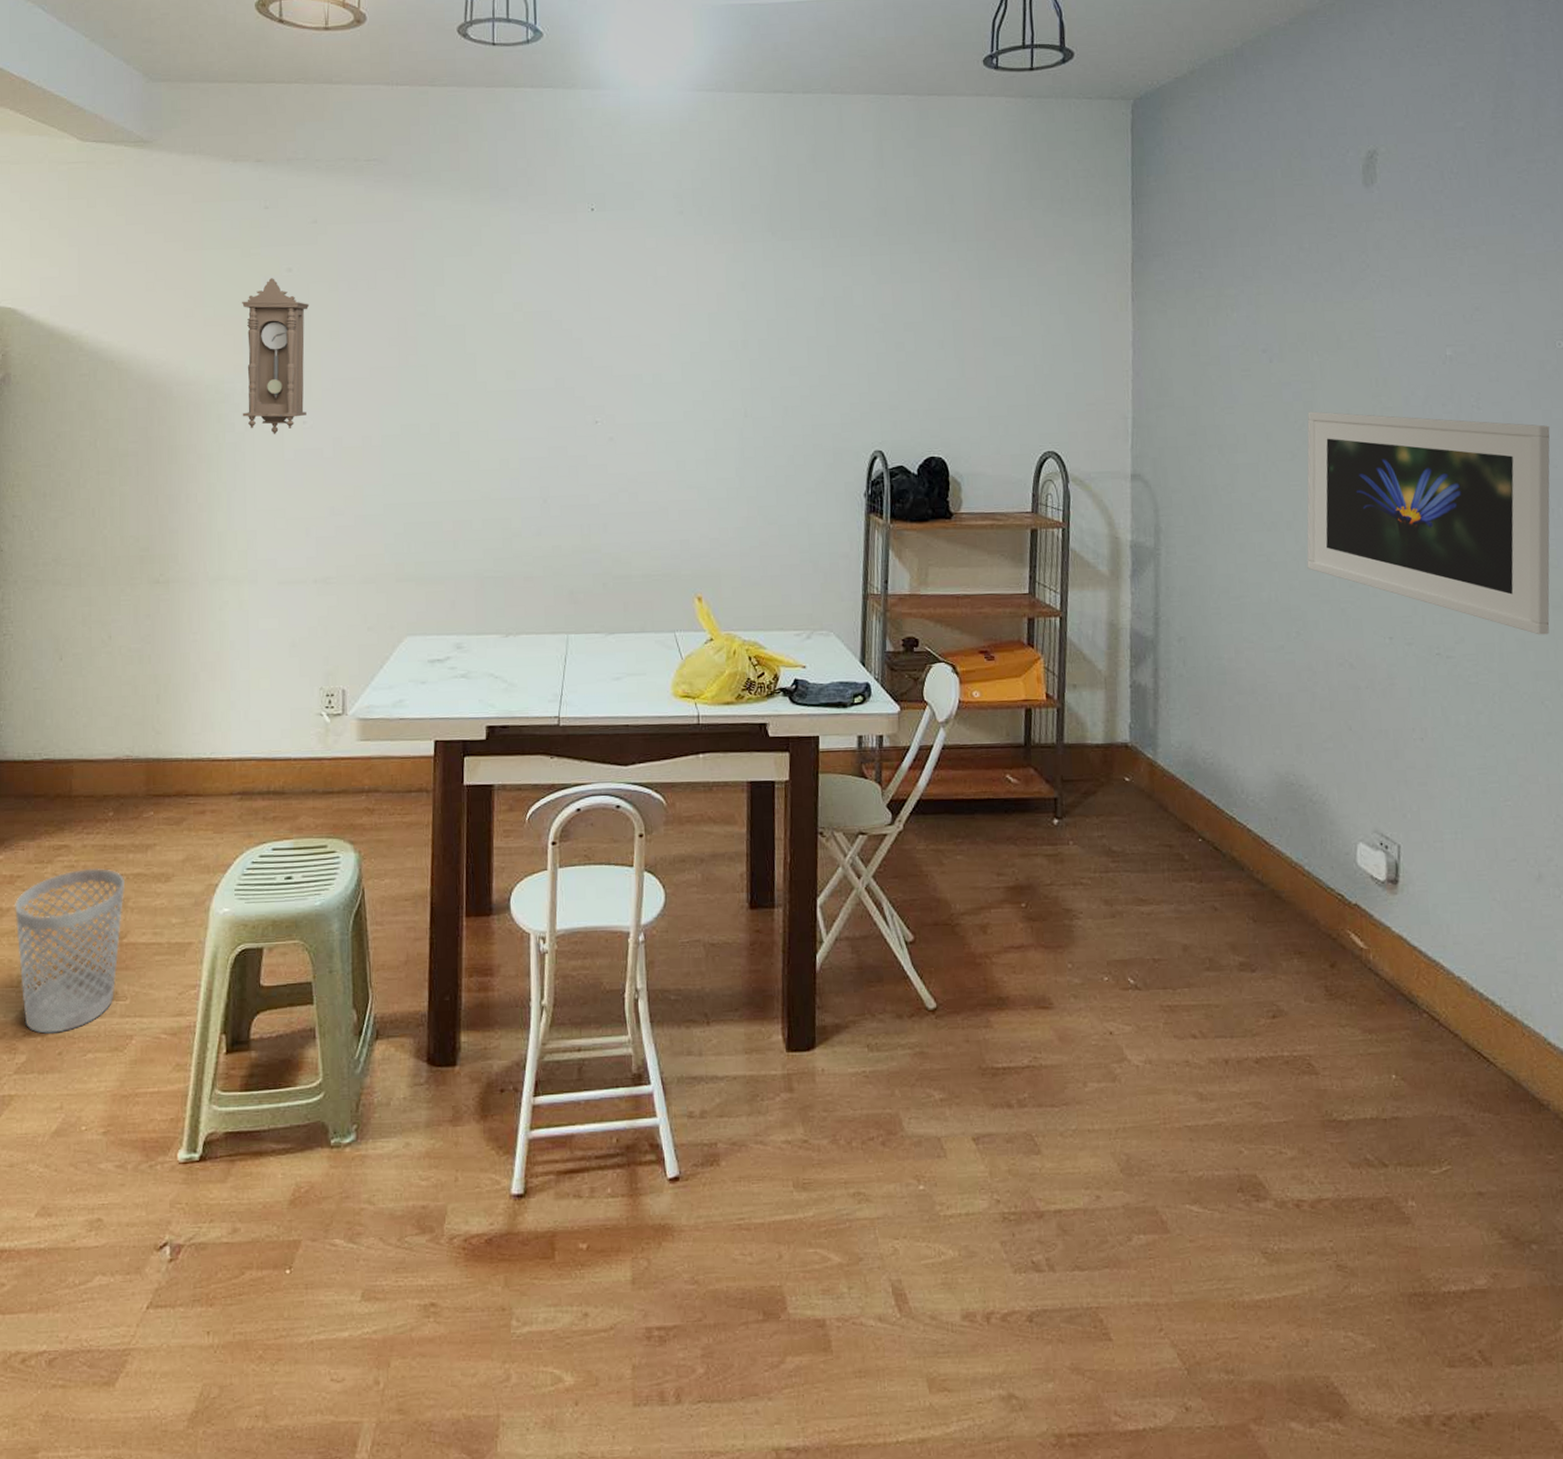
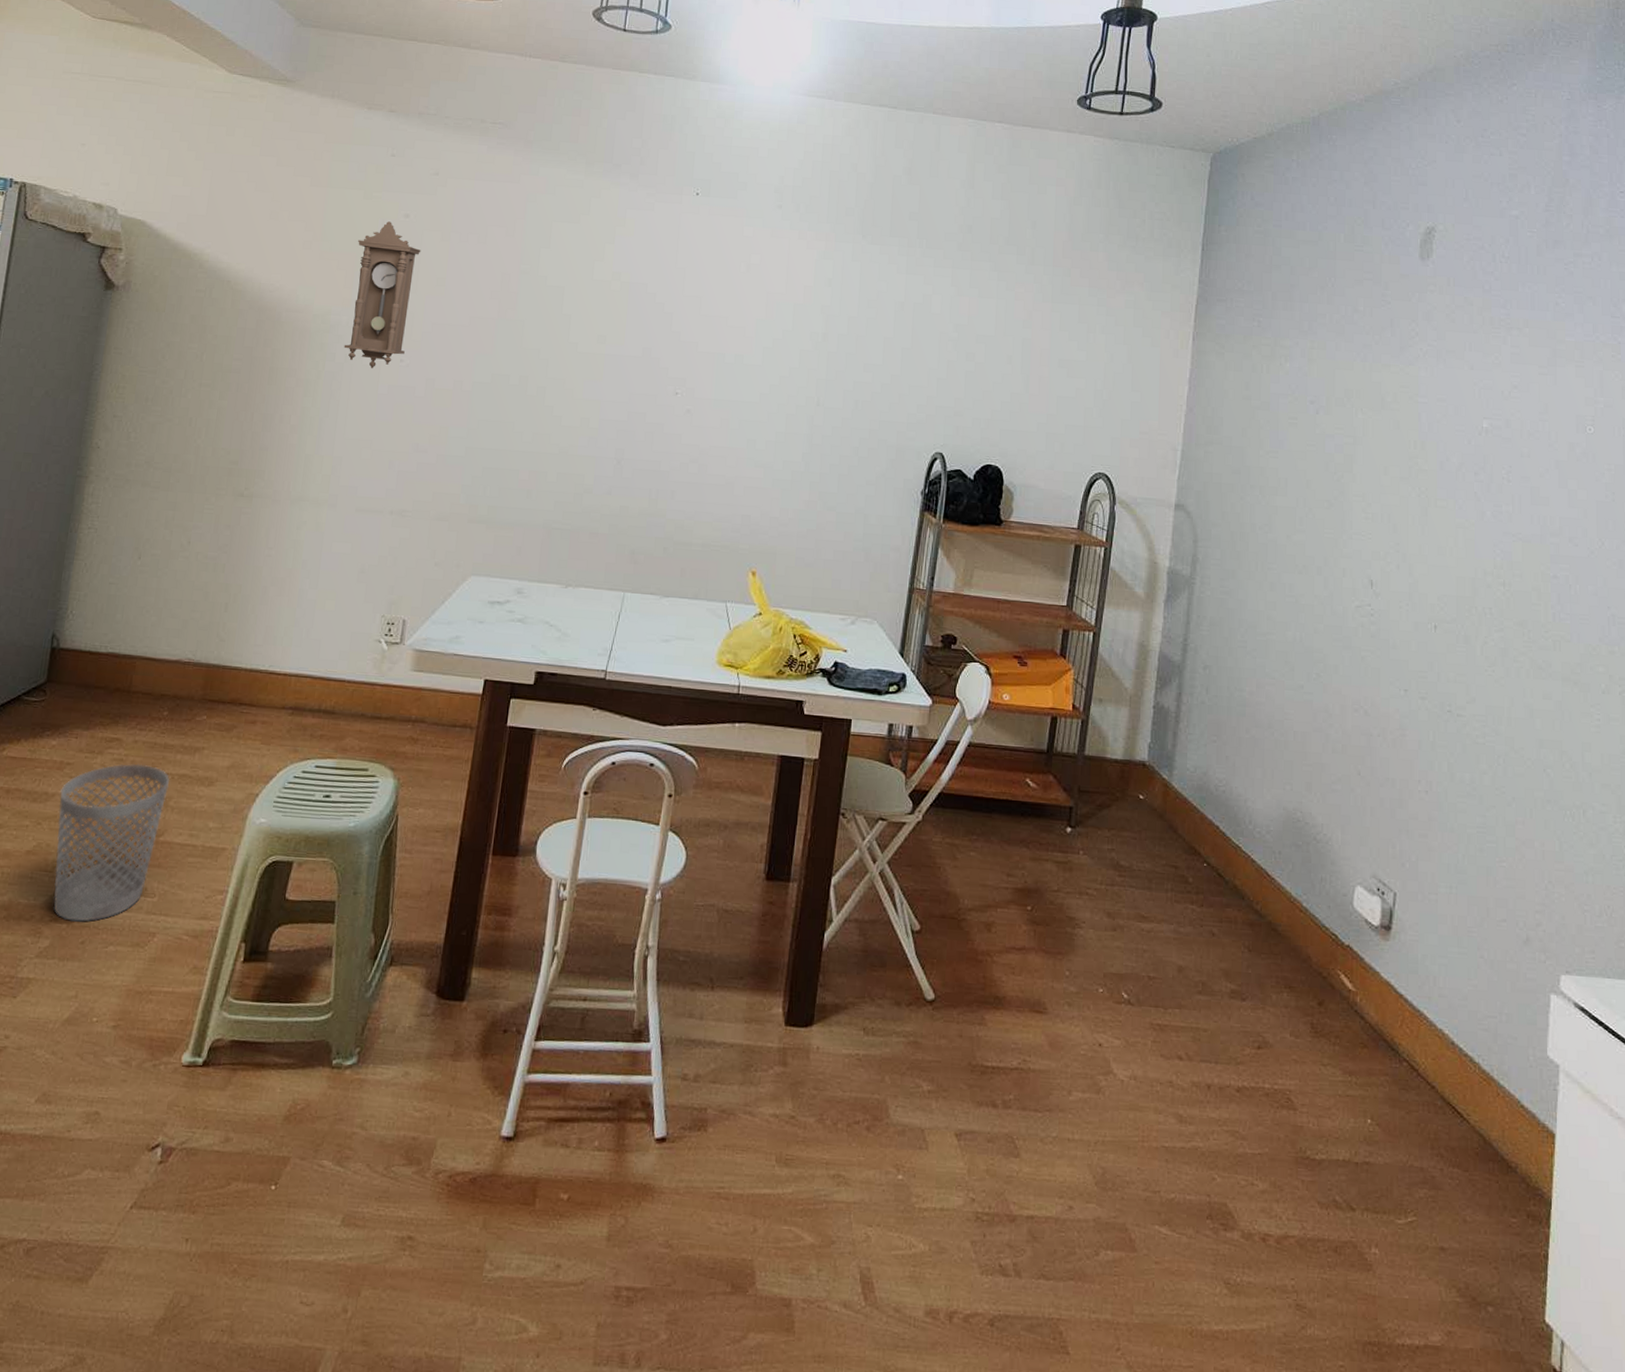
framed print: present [1306,411,1550,635] -> none [1333,465,1574,705]

